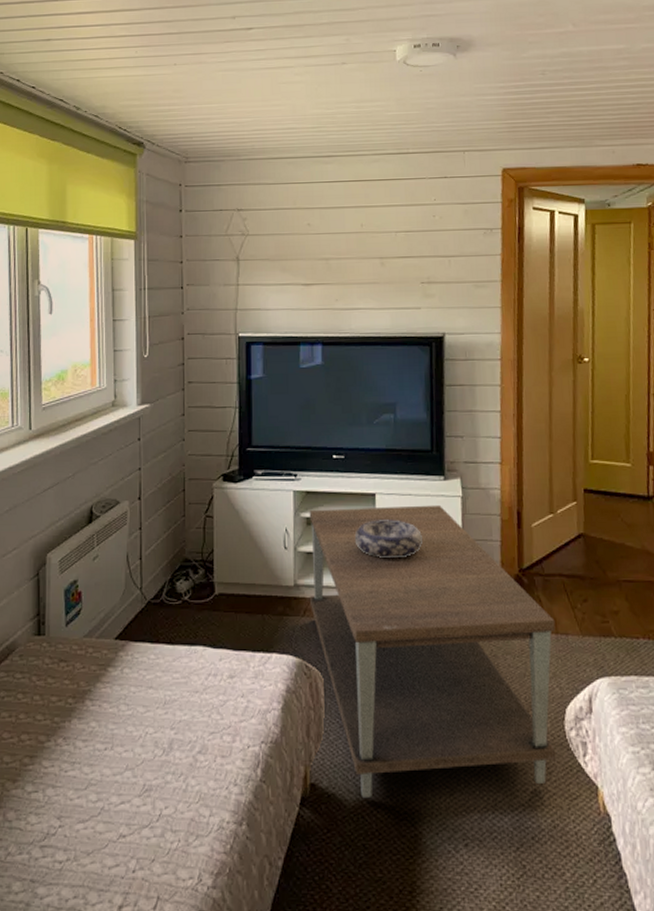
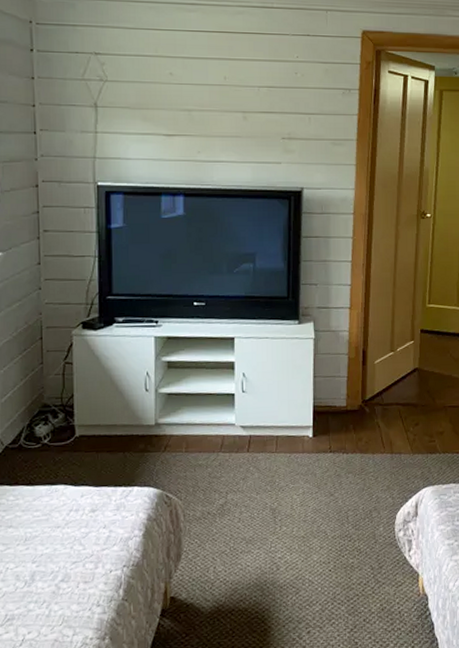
coffee table: present [309,504,556,799] -> none [170,346,391,605]
decorative bowl: present [354,519,423,559] -> none [214,361,278,397]

